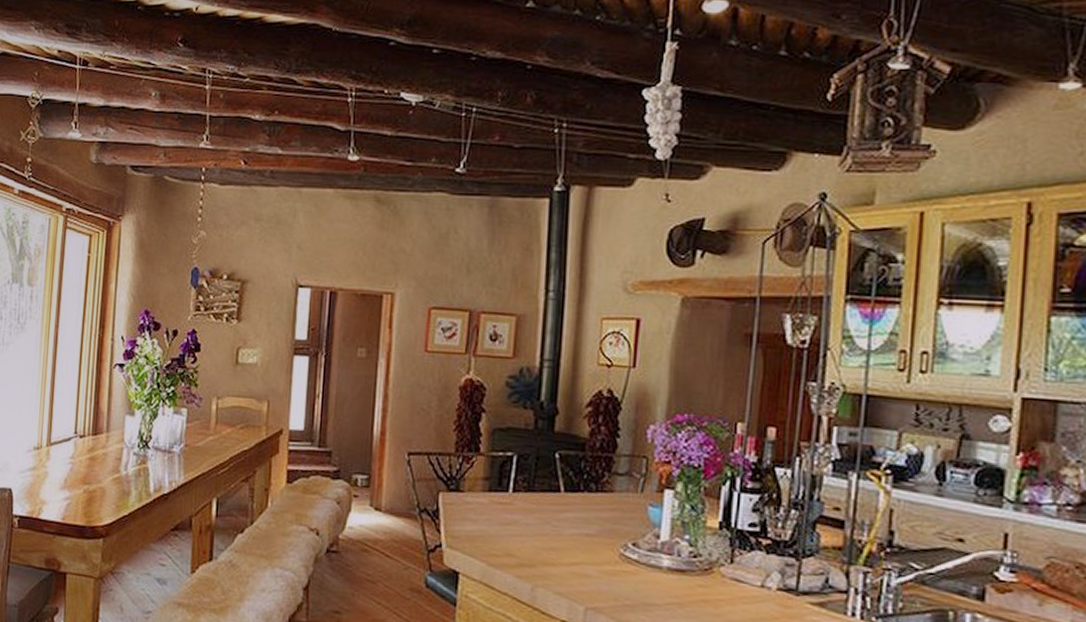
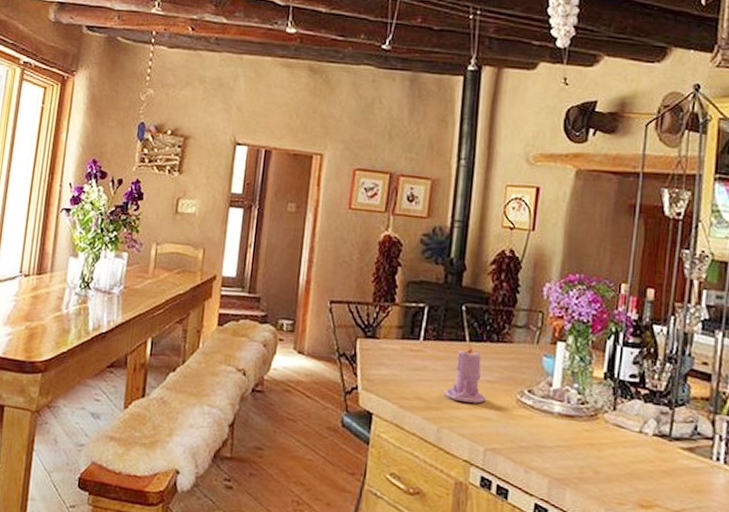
candle: none [538,494,586,559] -> present [444,344,487,404]

